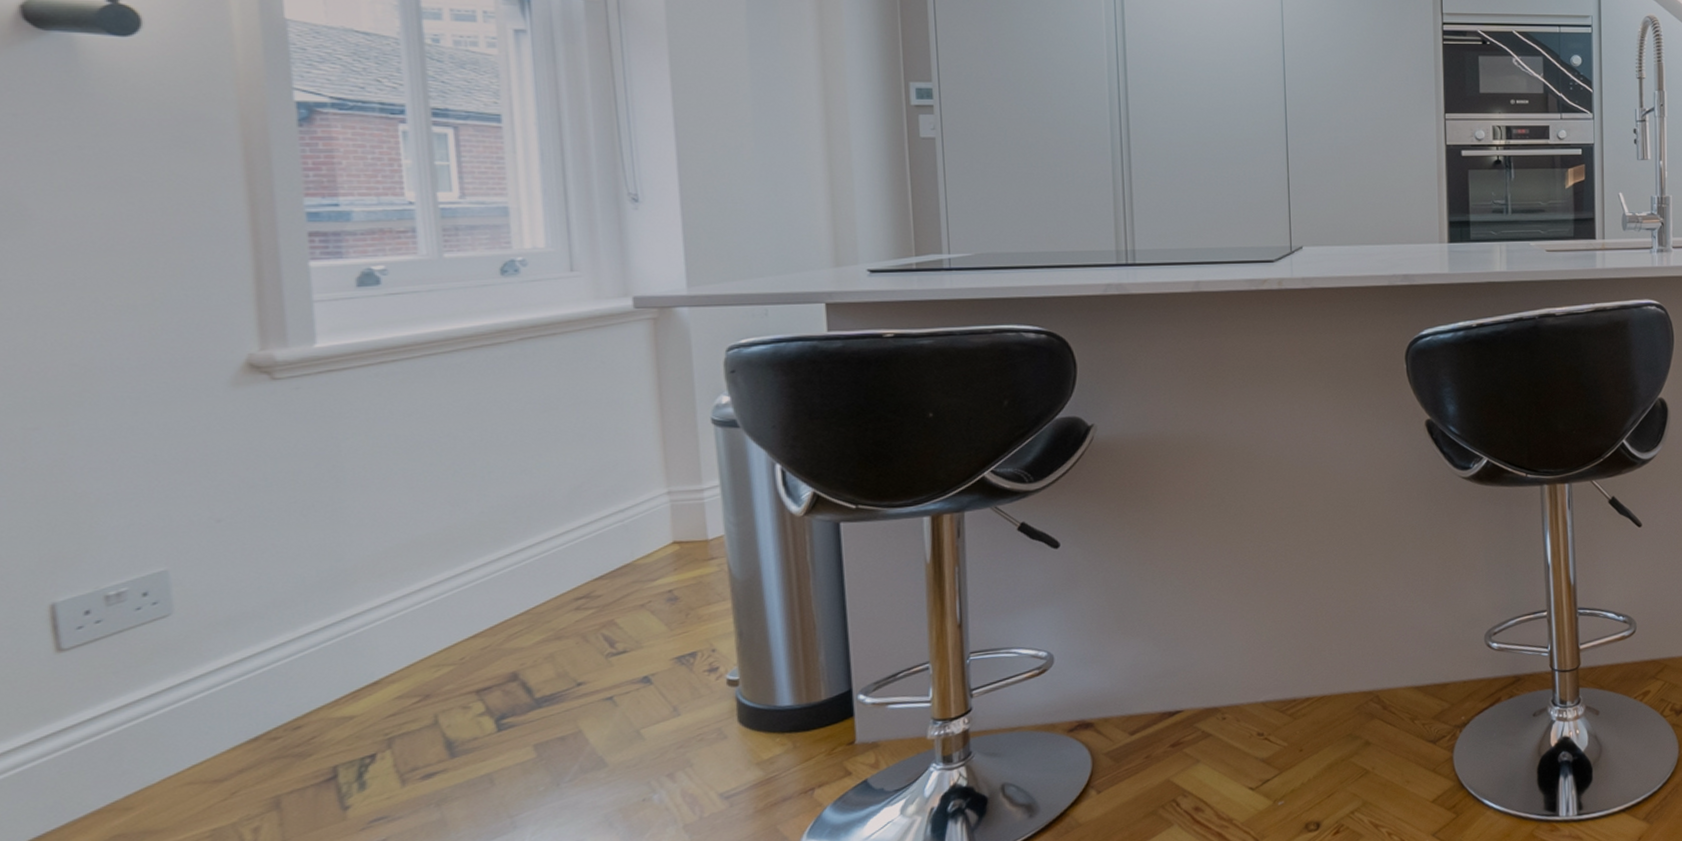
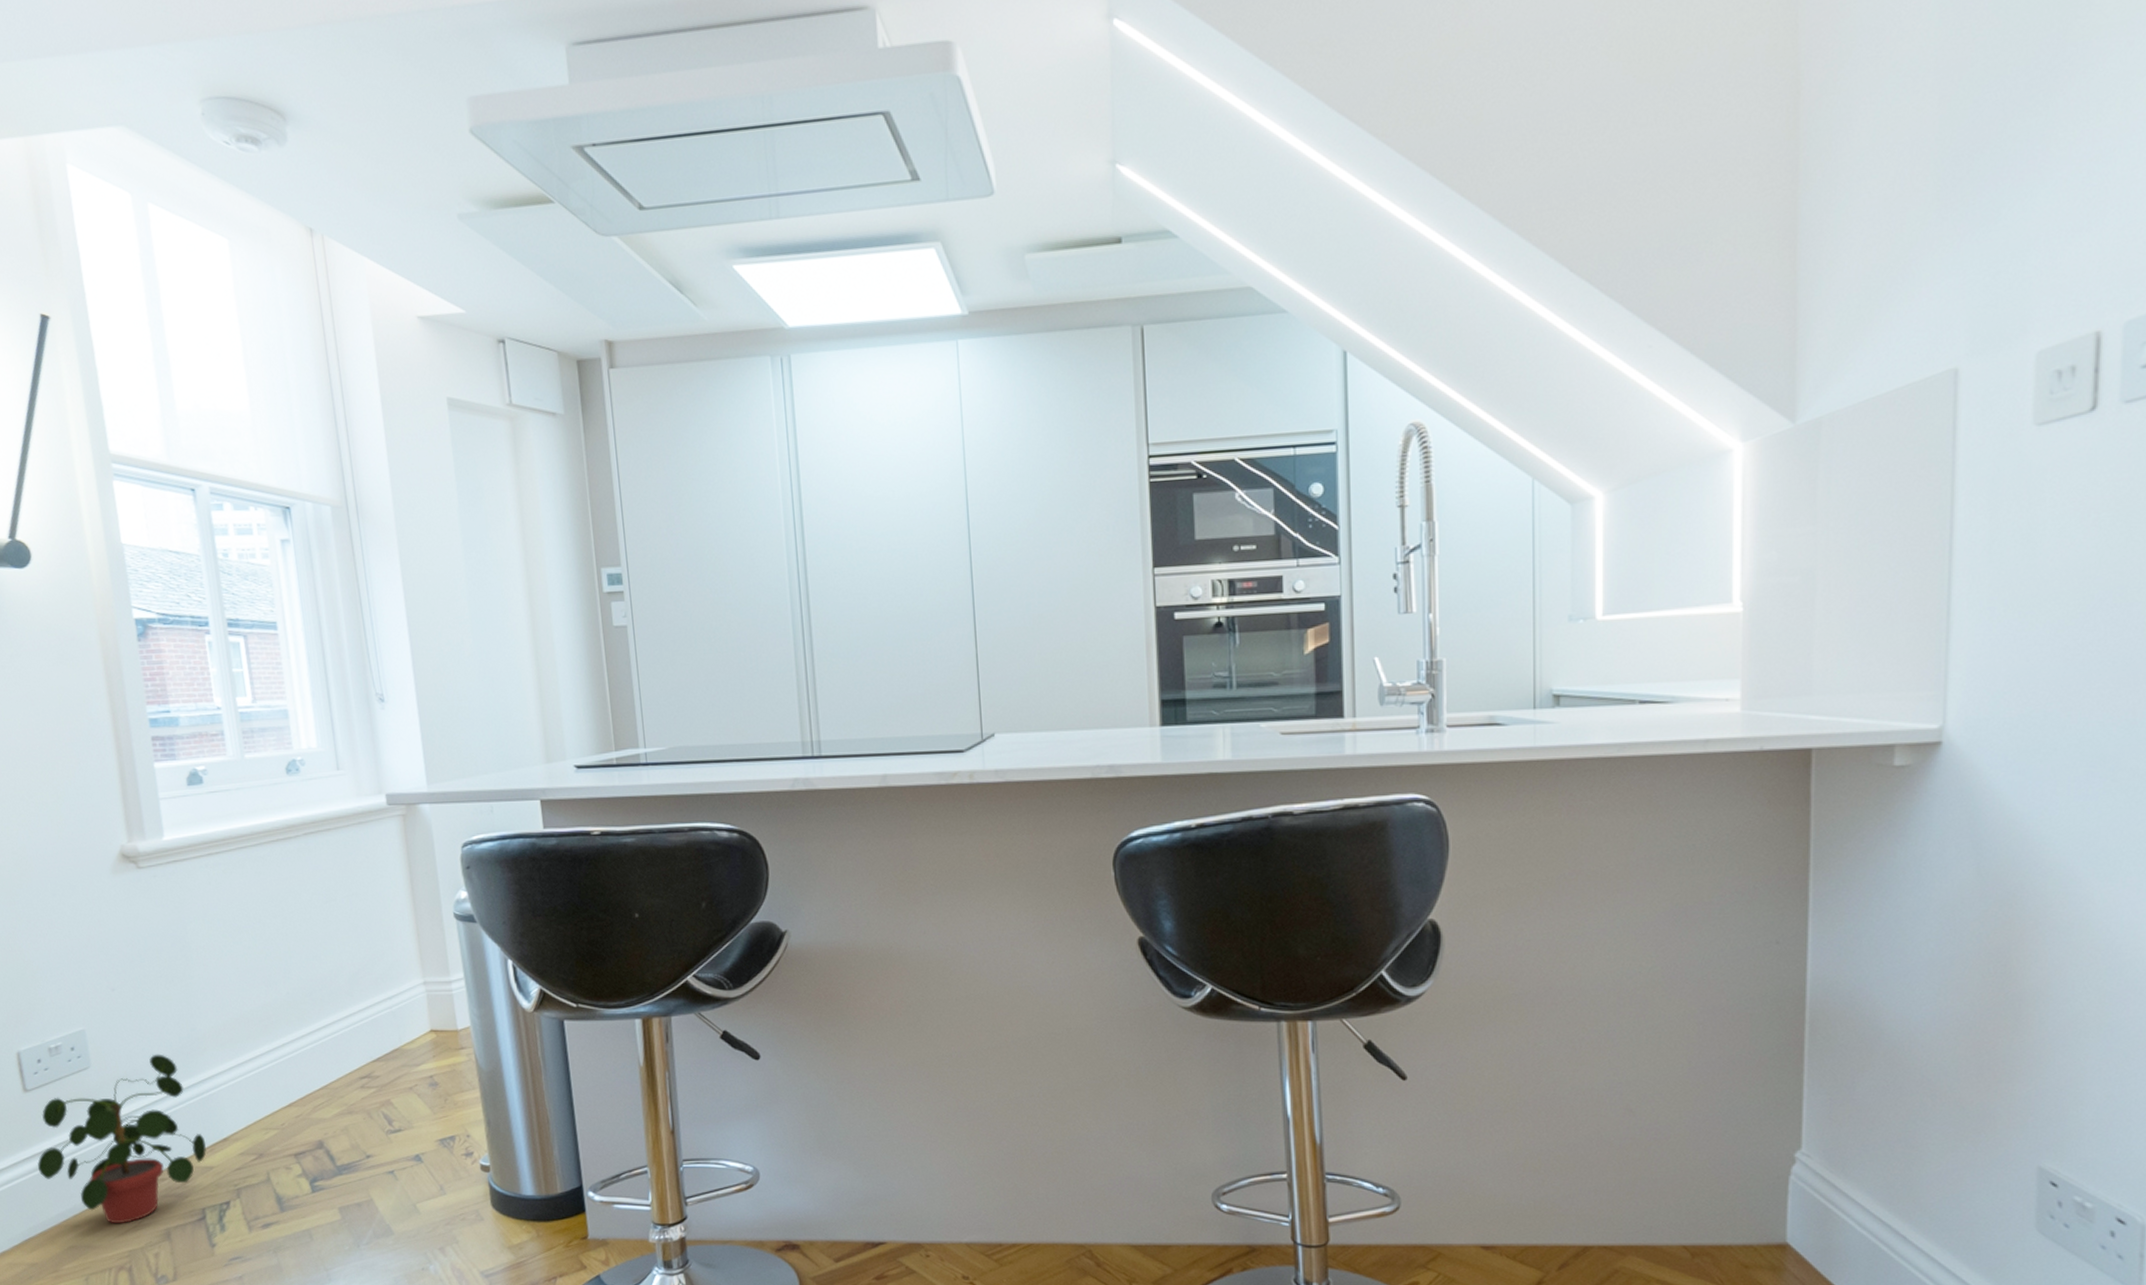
potted plant: none [69,591,346,800] -> present [37,1054,206,1224]

